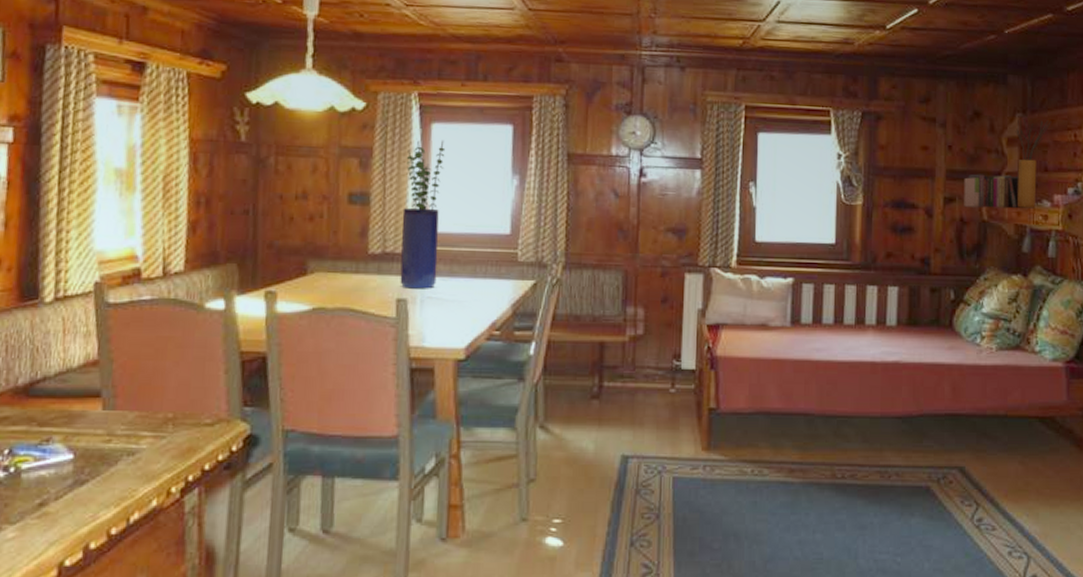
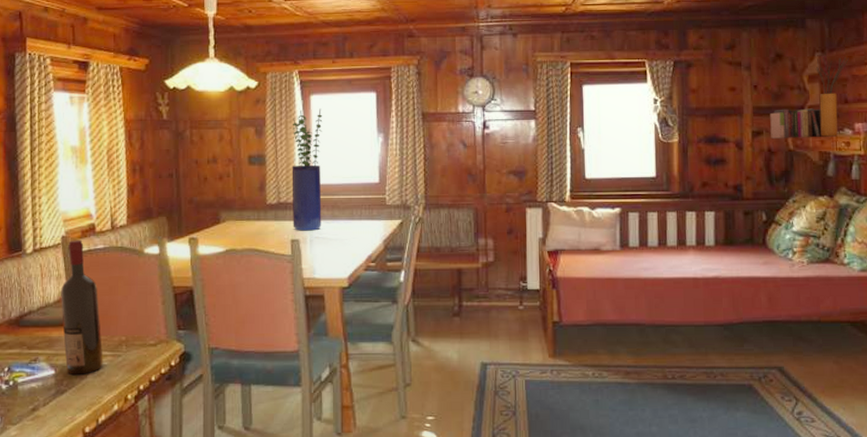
wine bottle: none [87,287,141,460] -> present [61,240,103,375]

